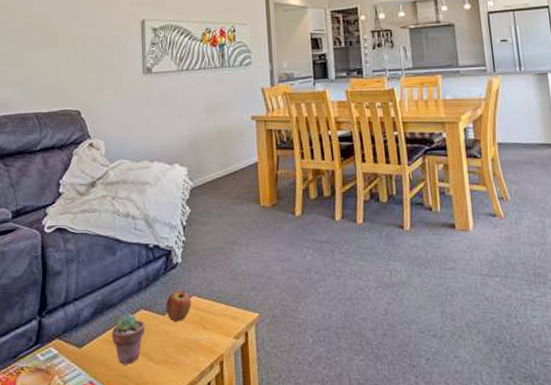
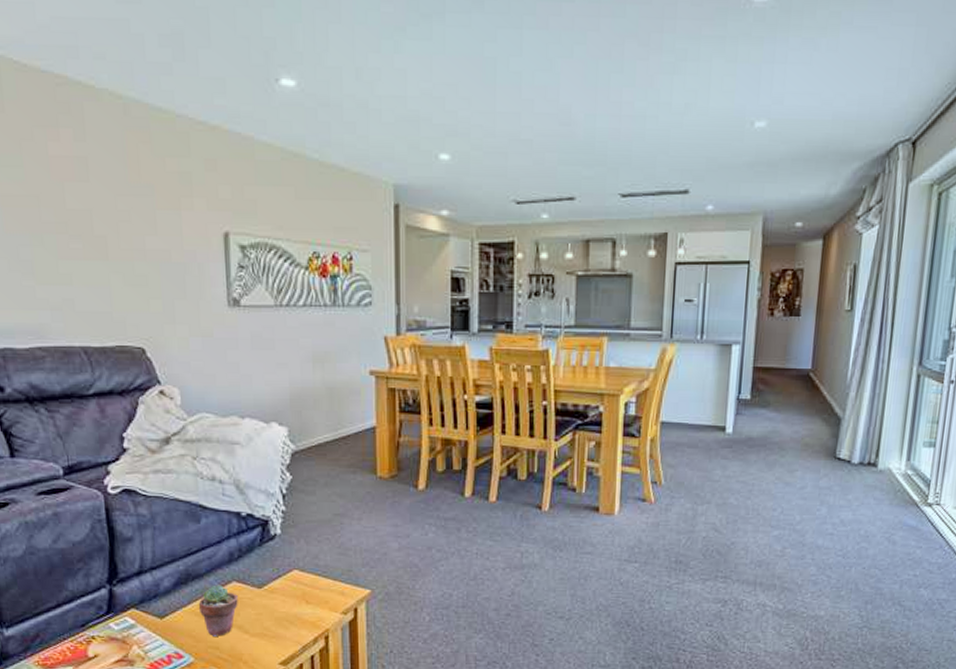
apple: present [166,290,192,322] -> none [263,563,293,595]

